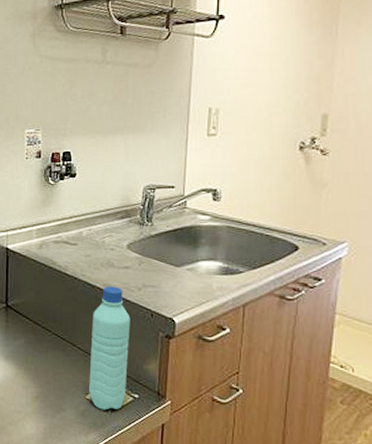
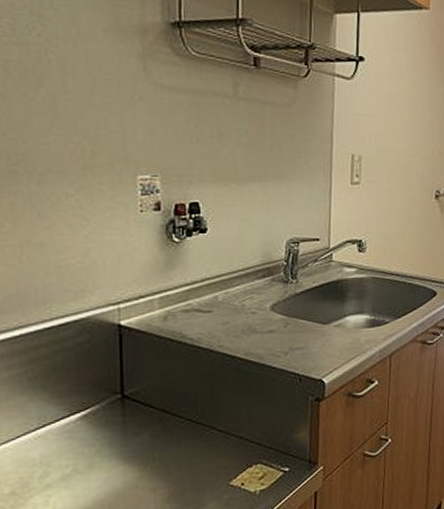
water bottle: present [89,286,130,410] -> none [232,354,278,494]

